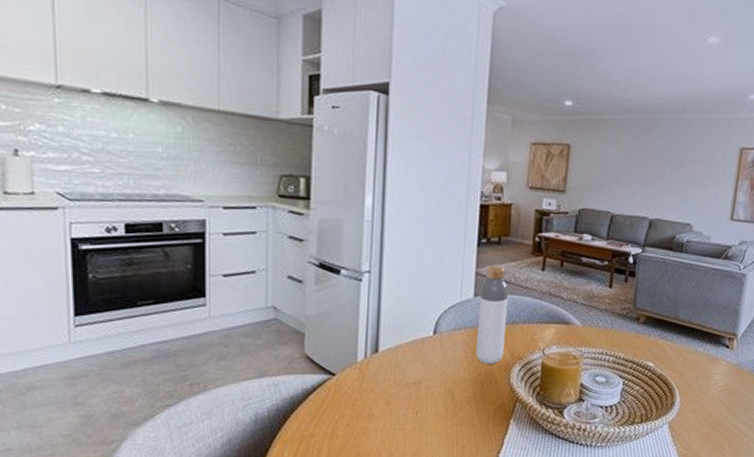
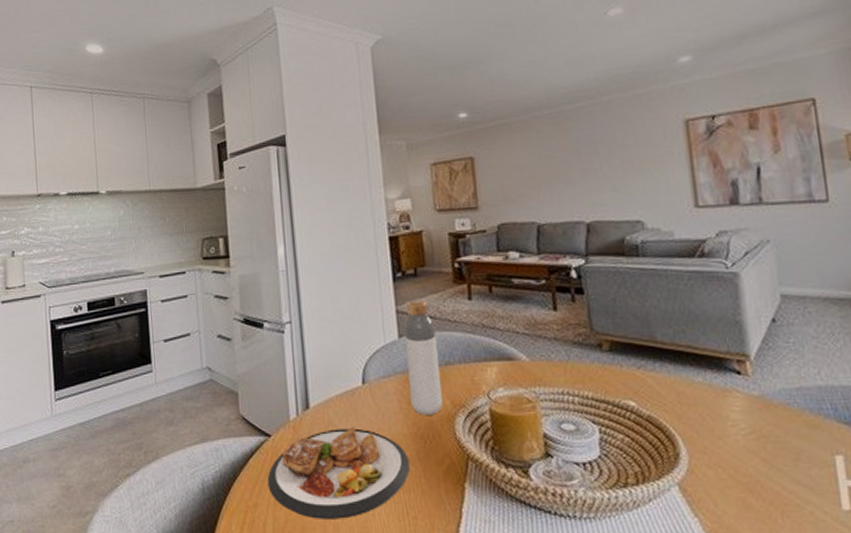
plate: none [326,370,466,447] -> present [267,427,410,519]

